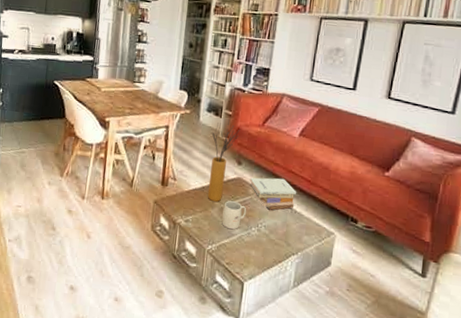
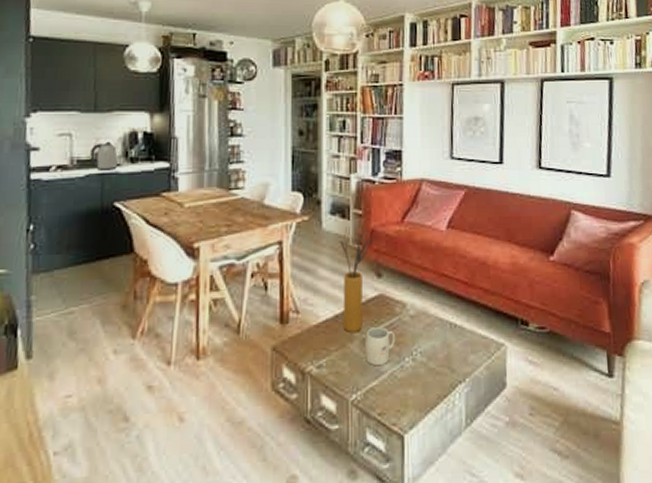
kettle: none [40,37,59,59] -> present [90,142,118,172]
books: present [249,177,297,211] -> none [394,285,454,330]

